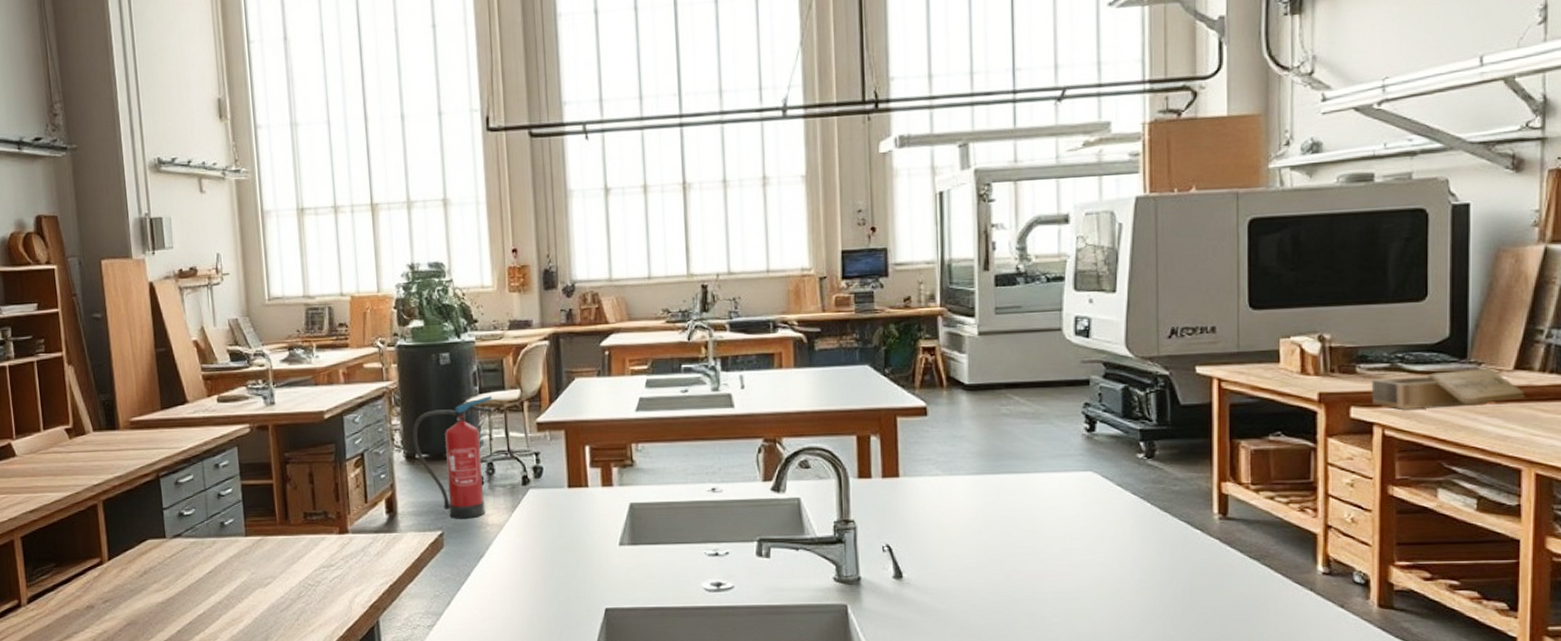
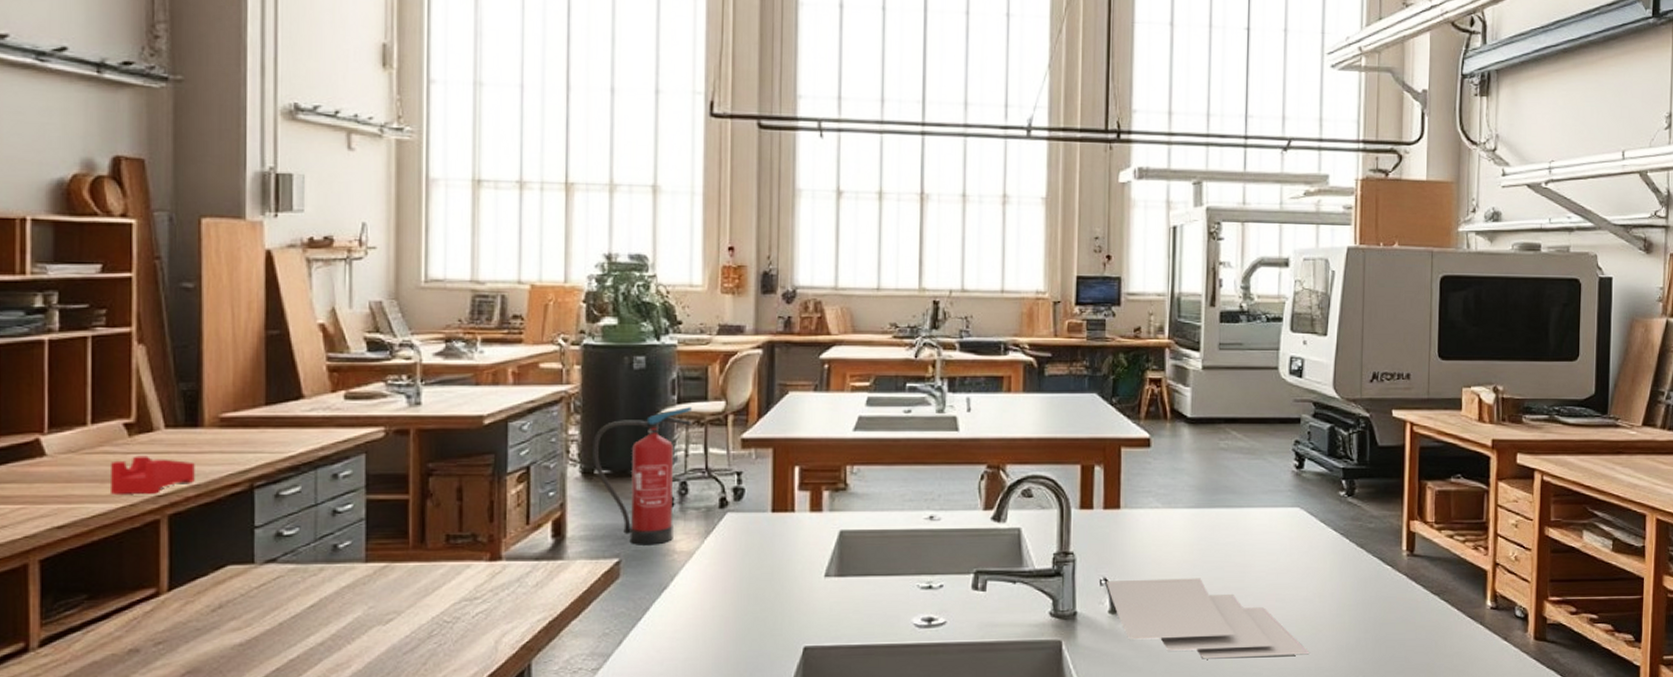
tape dispenser: none [60,454,118,485] -> present [111,456,195,494]
papers: none [888,544,1111,624] -> present [1105,578,1310,659]
wooden box: present [1371,368,1525,410] -> none [1533,423,1650,458]

